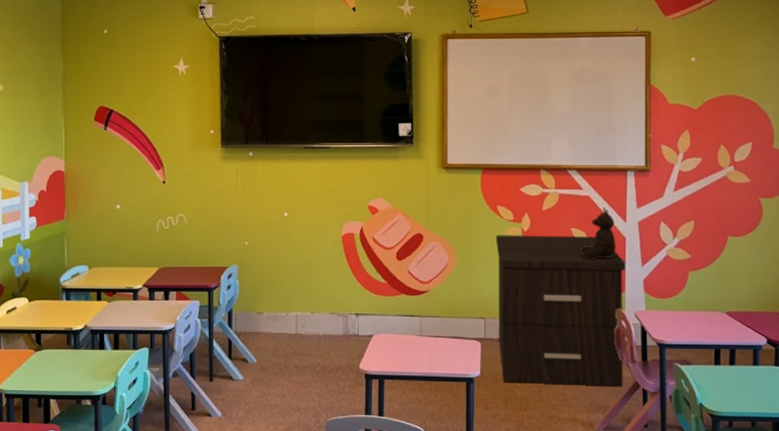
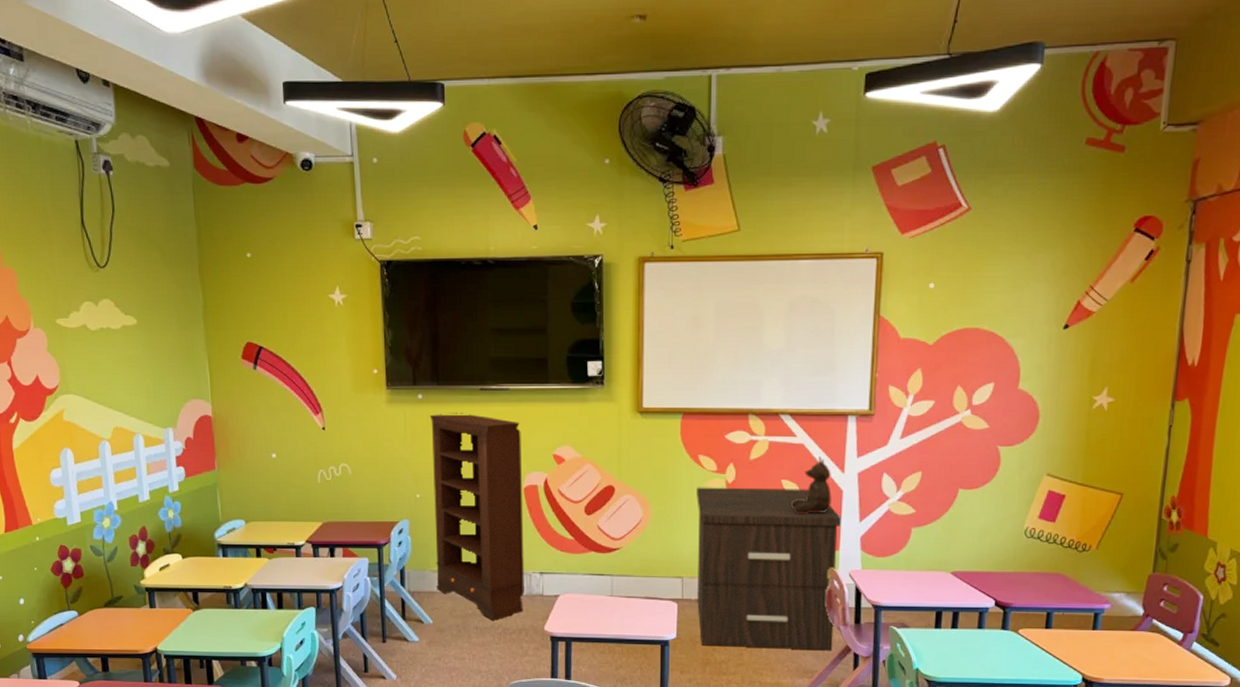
bookshelf: none [259,168,341,359] -> present [429,413,524,620]

